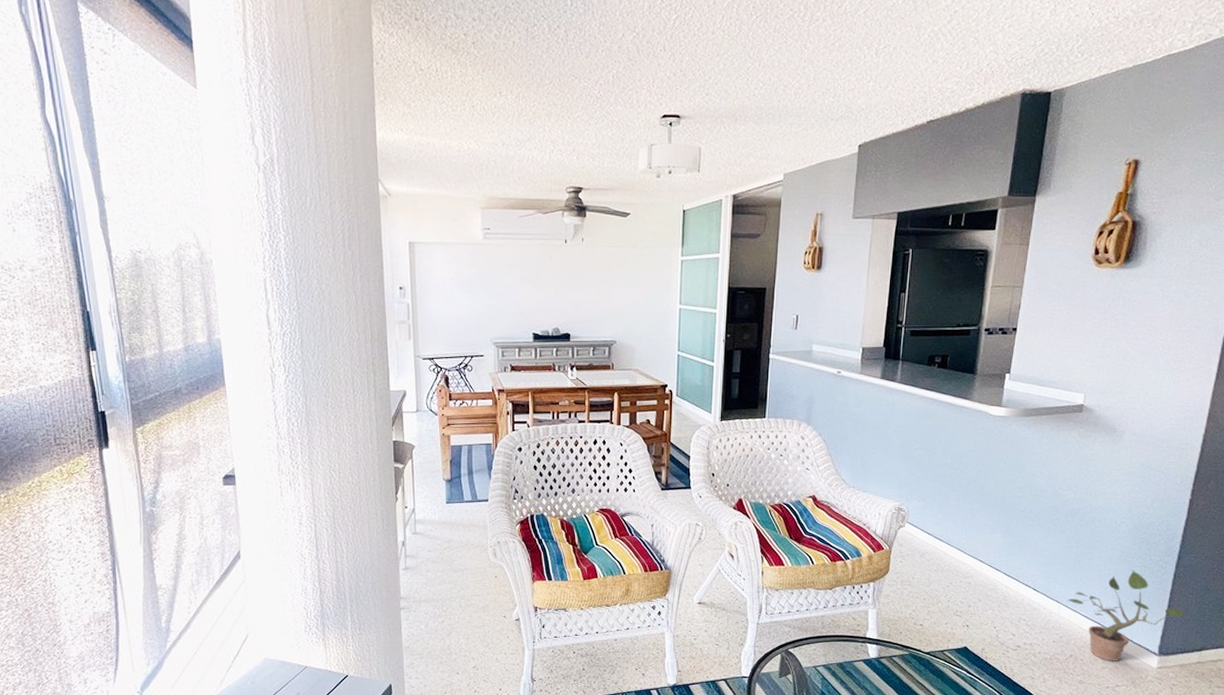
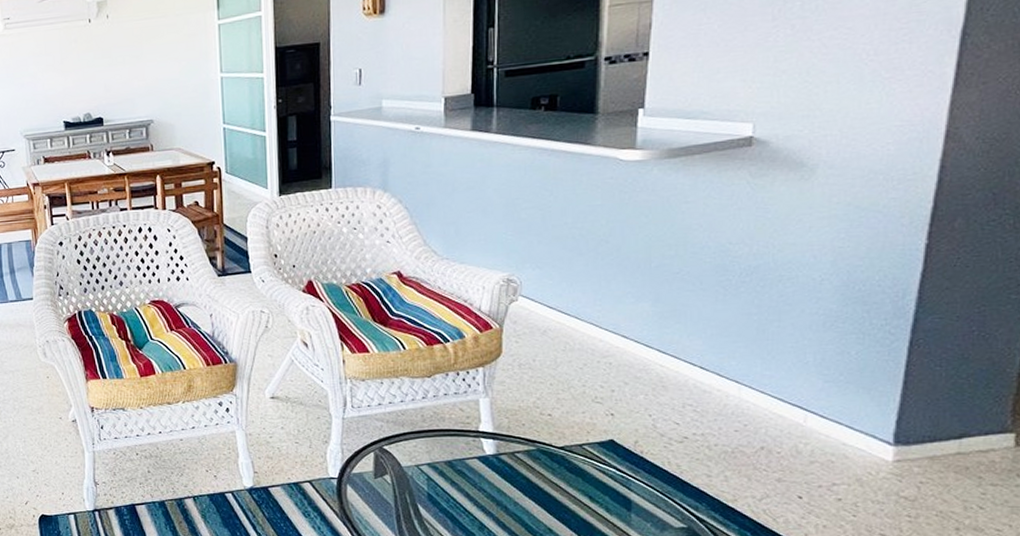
potted plant: present [1067,569,1183,661] -> none [750,337,928,454]

